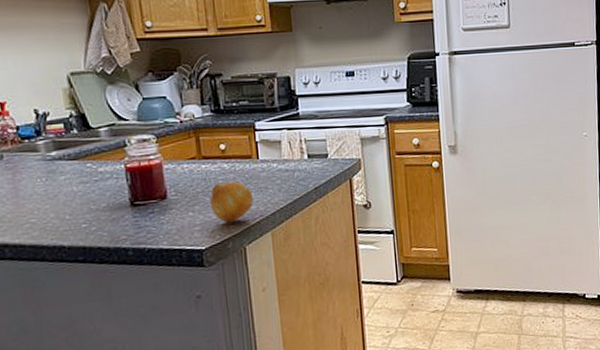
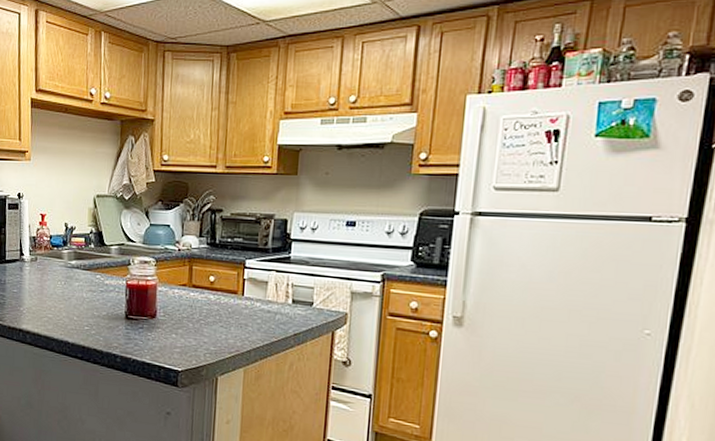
fruit: present [210,181,254,223] -> none [192,312,233,352]

